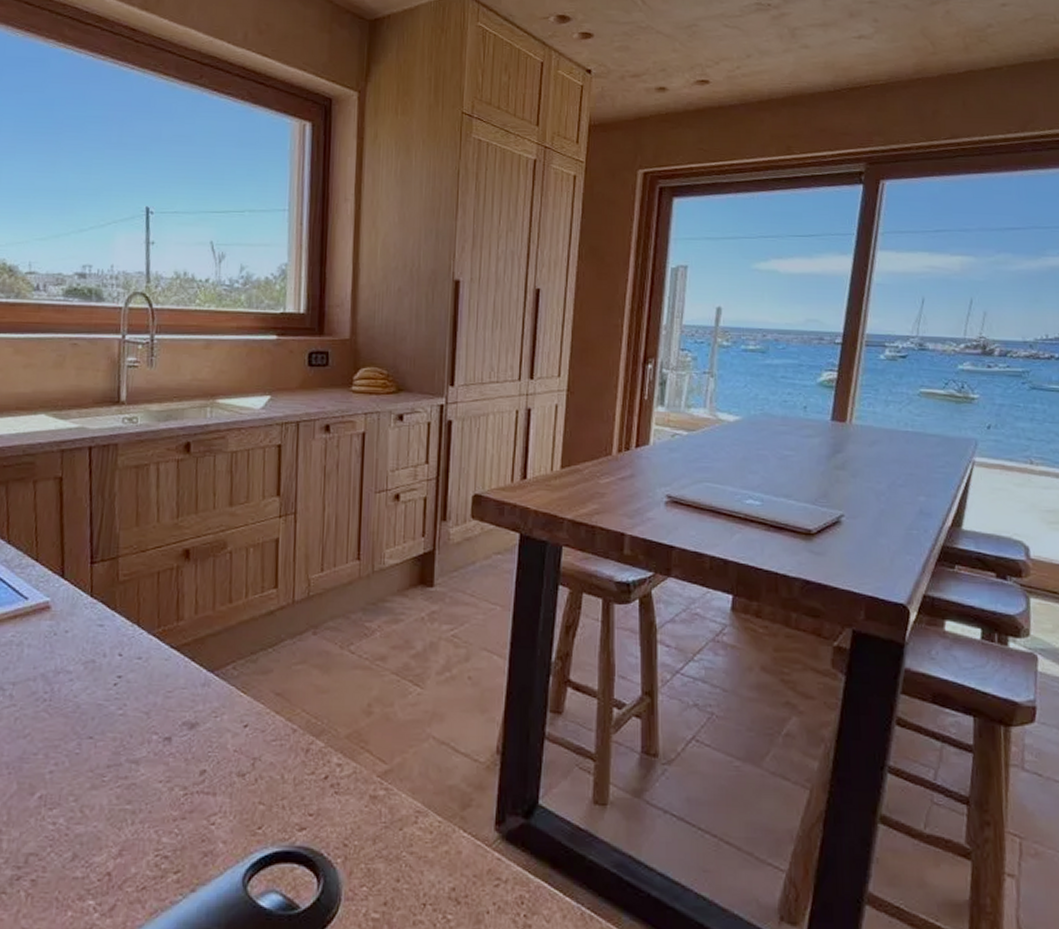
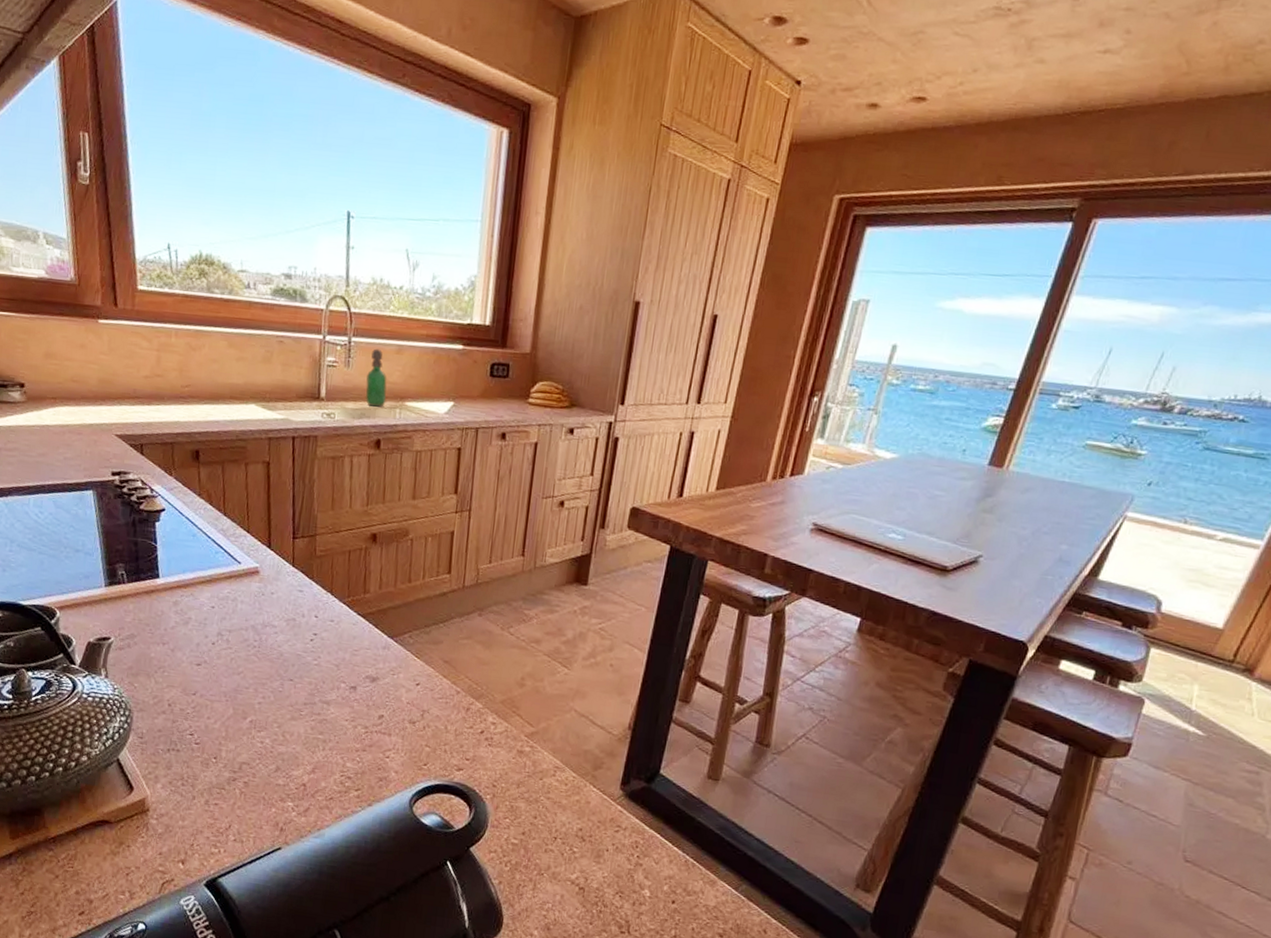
soap dispenser: none [171,345,196,407] -> present [365,348,387,407]

